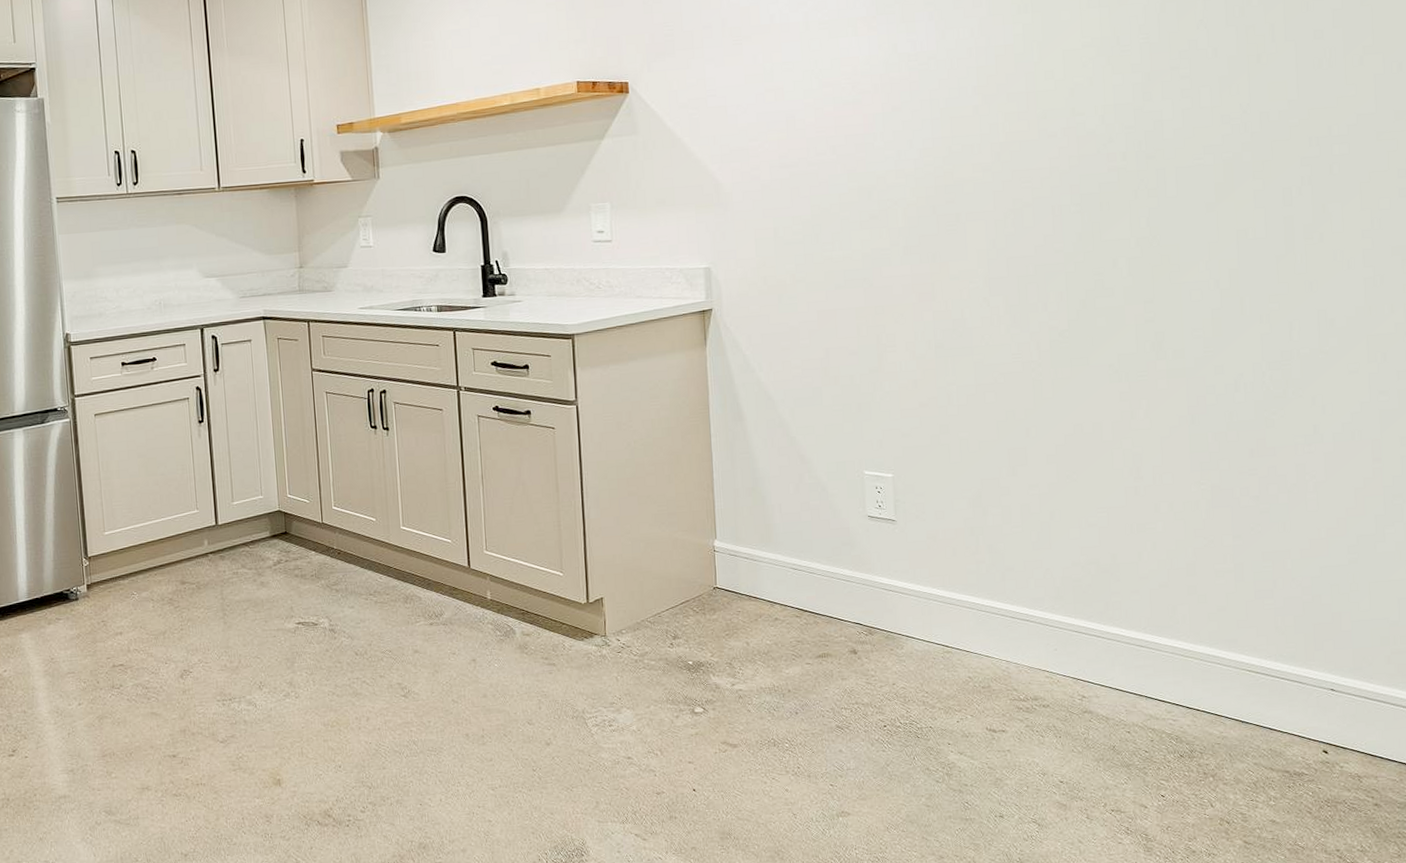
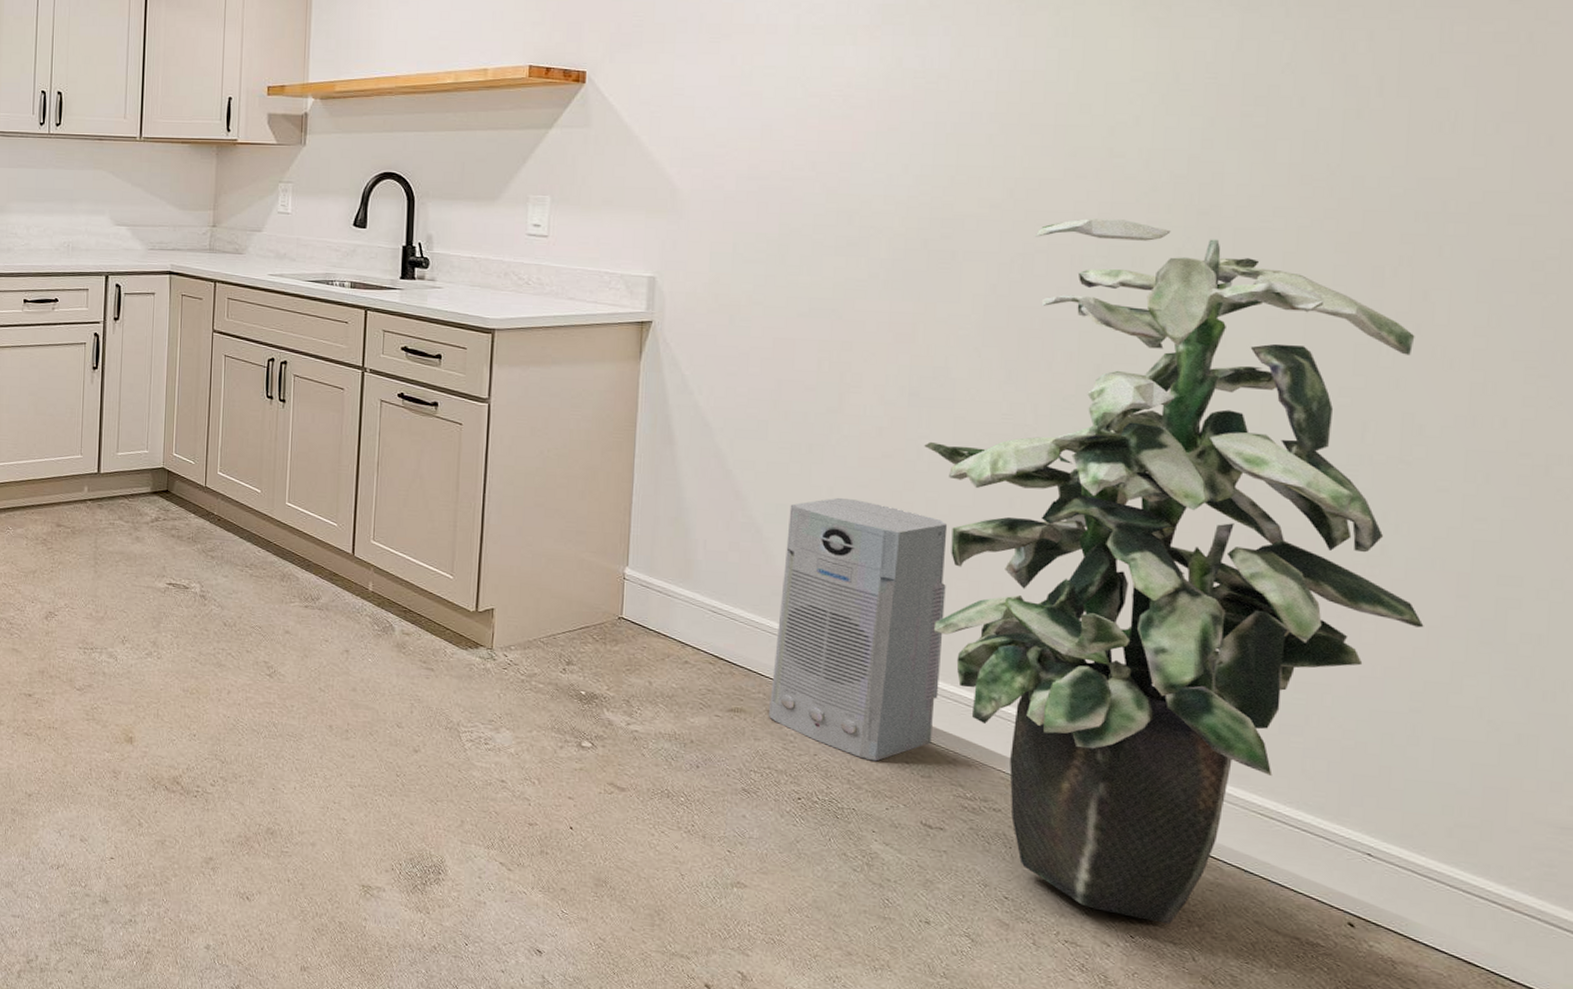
air purifier: none [848,448,988,681] -> present [769,497,948,762]
indoor plant: none [953,170,1352,780] -> present [924,219,1424,924]

